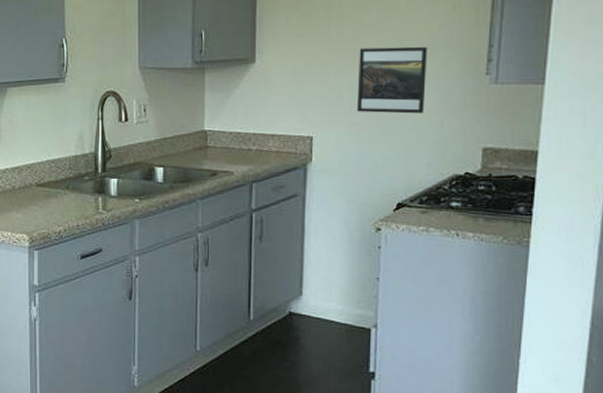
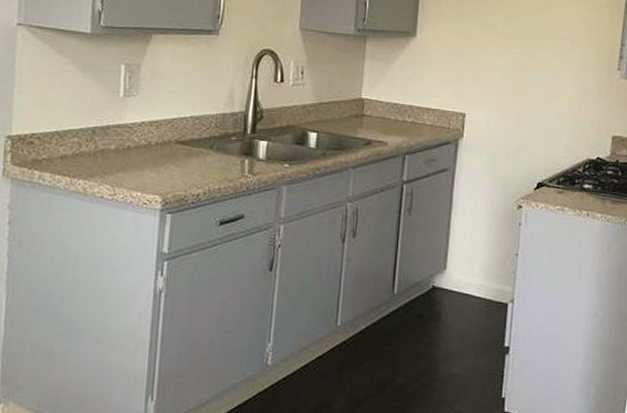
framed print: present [357,46,428,114] -> none [507,34,571,100]

